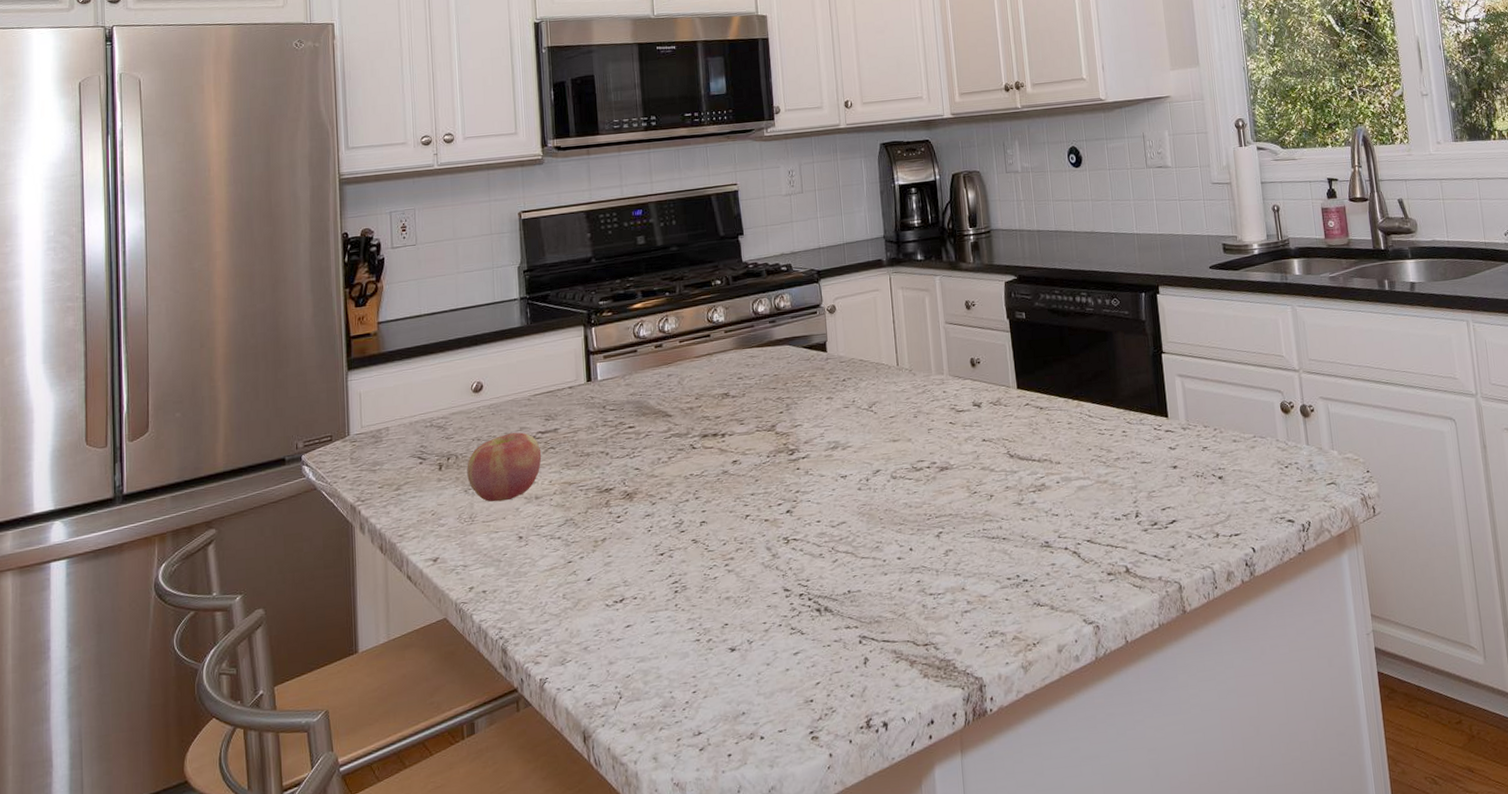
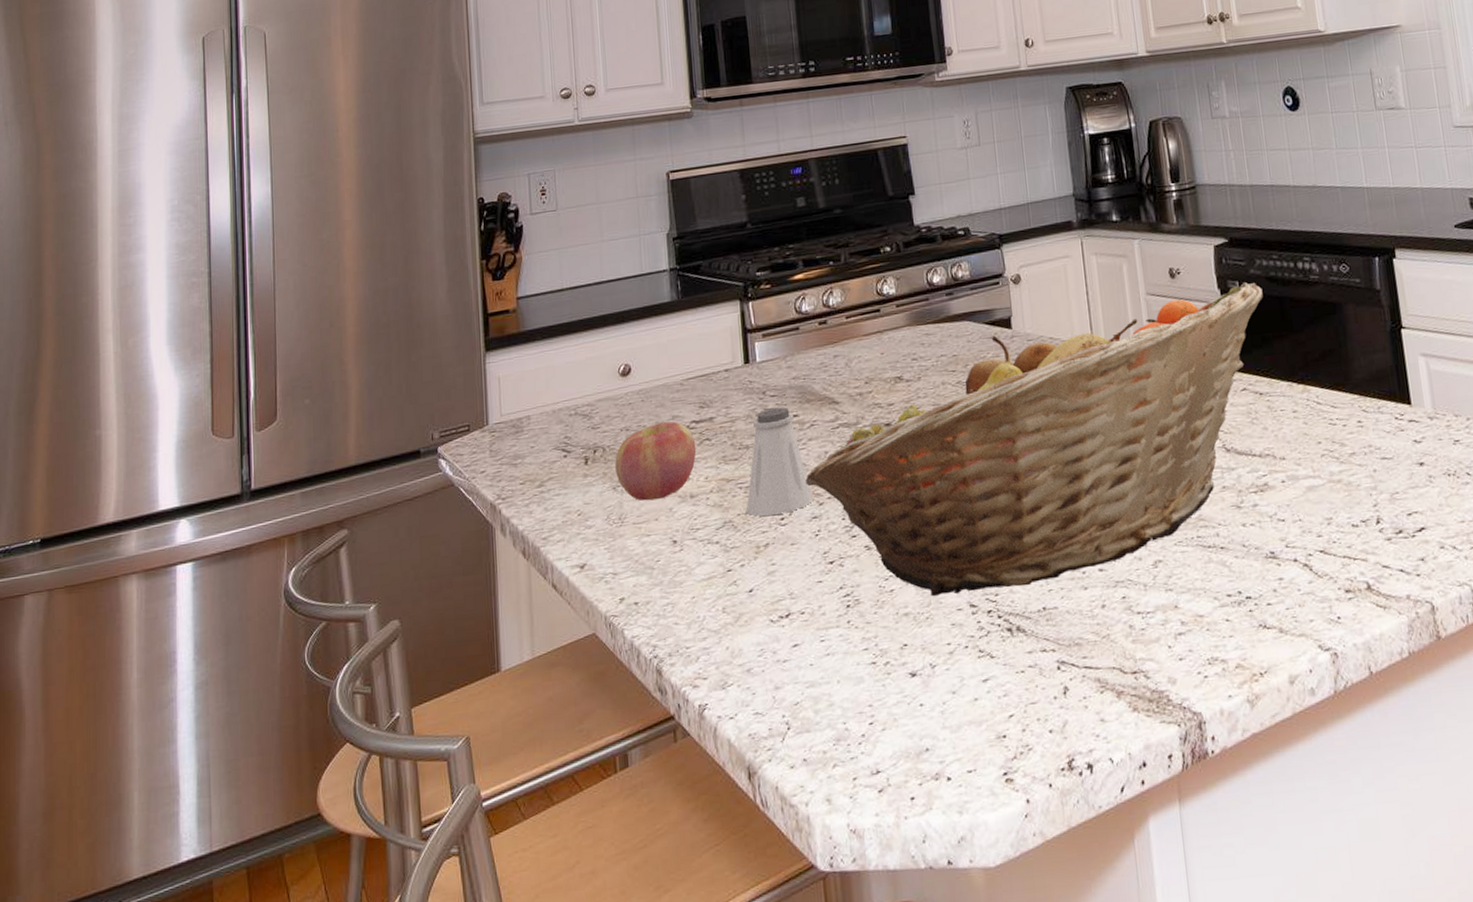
saltshaker: none [586,419,647,515] -> present [746,407,814,516]
fruit basket: none [640,313,1046,583] -> present [805,281,1263,597]

